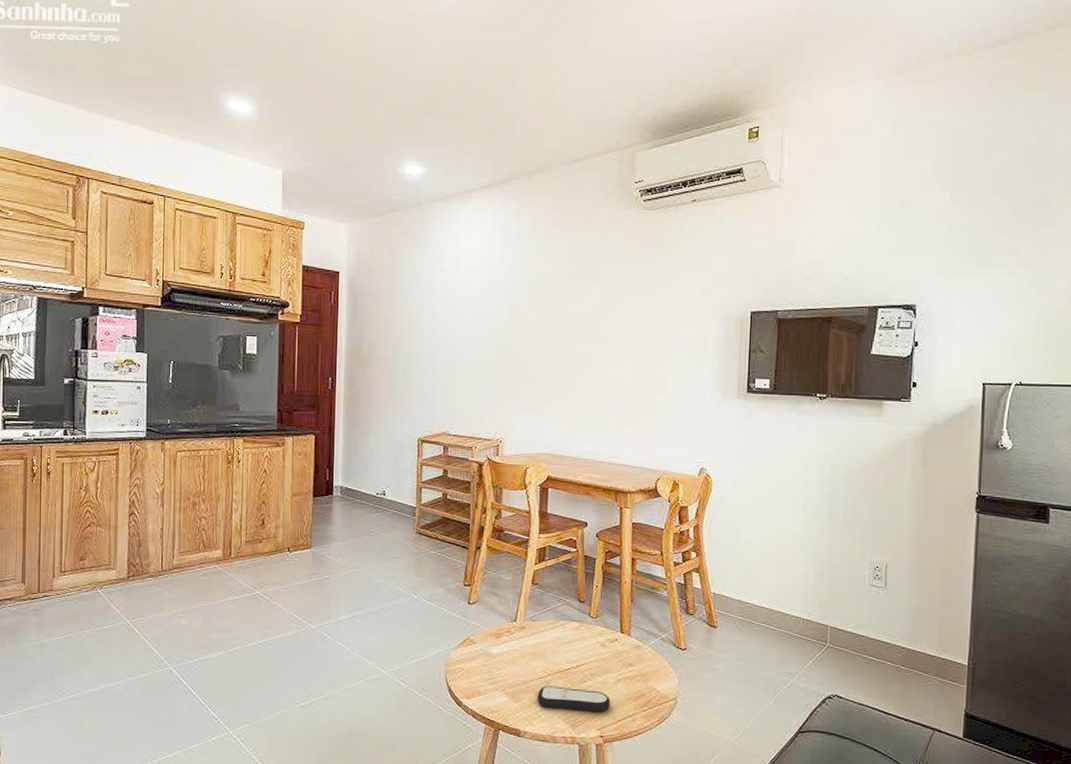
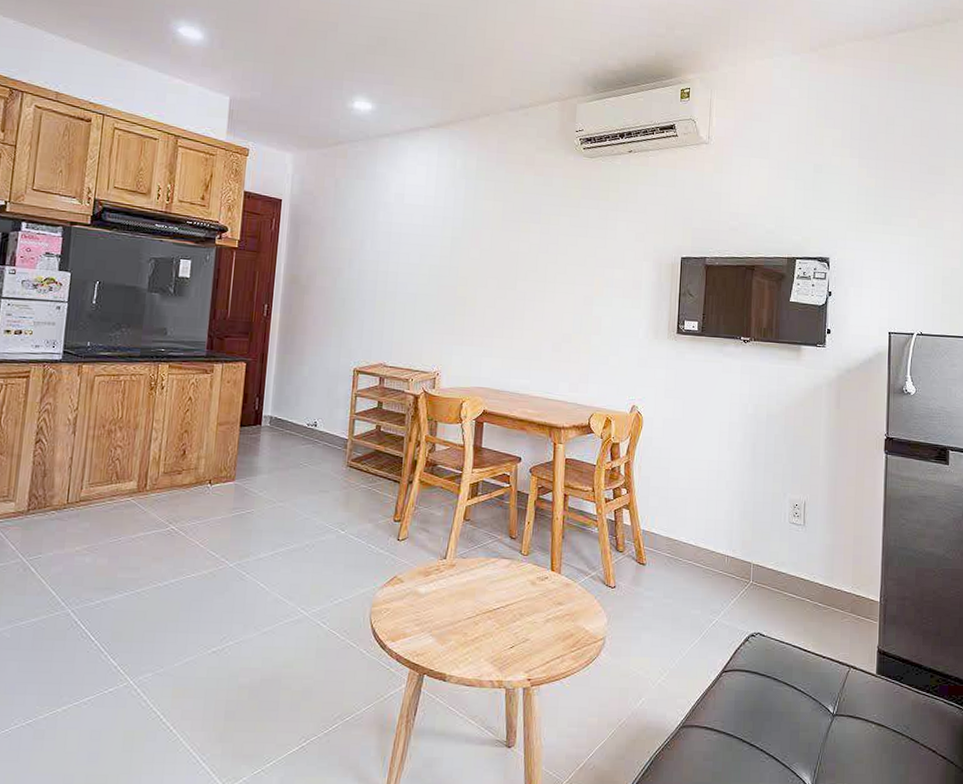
remote control: present [537,686,610,712] -> none [464,626,539,654]

